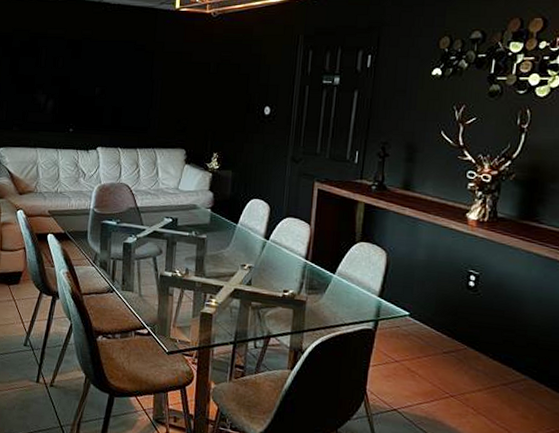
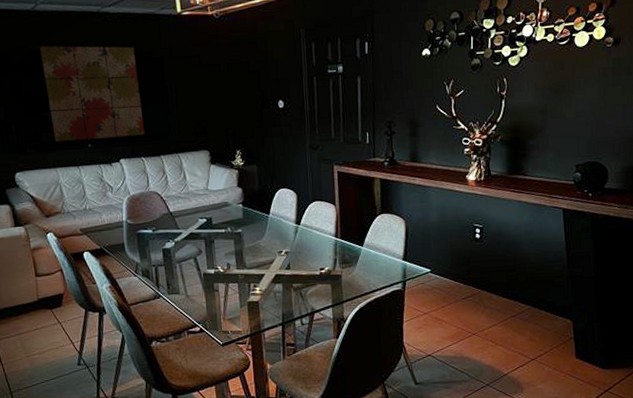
wall art: none [39,31,129,127] -> present [39,46,145,142]

